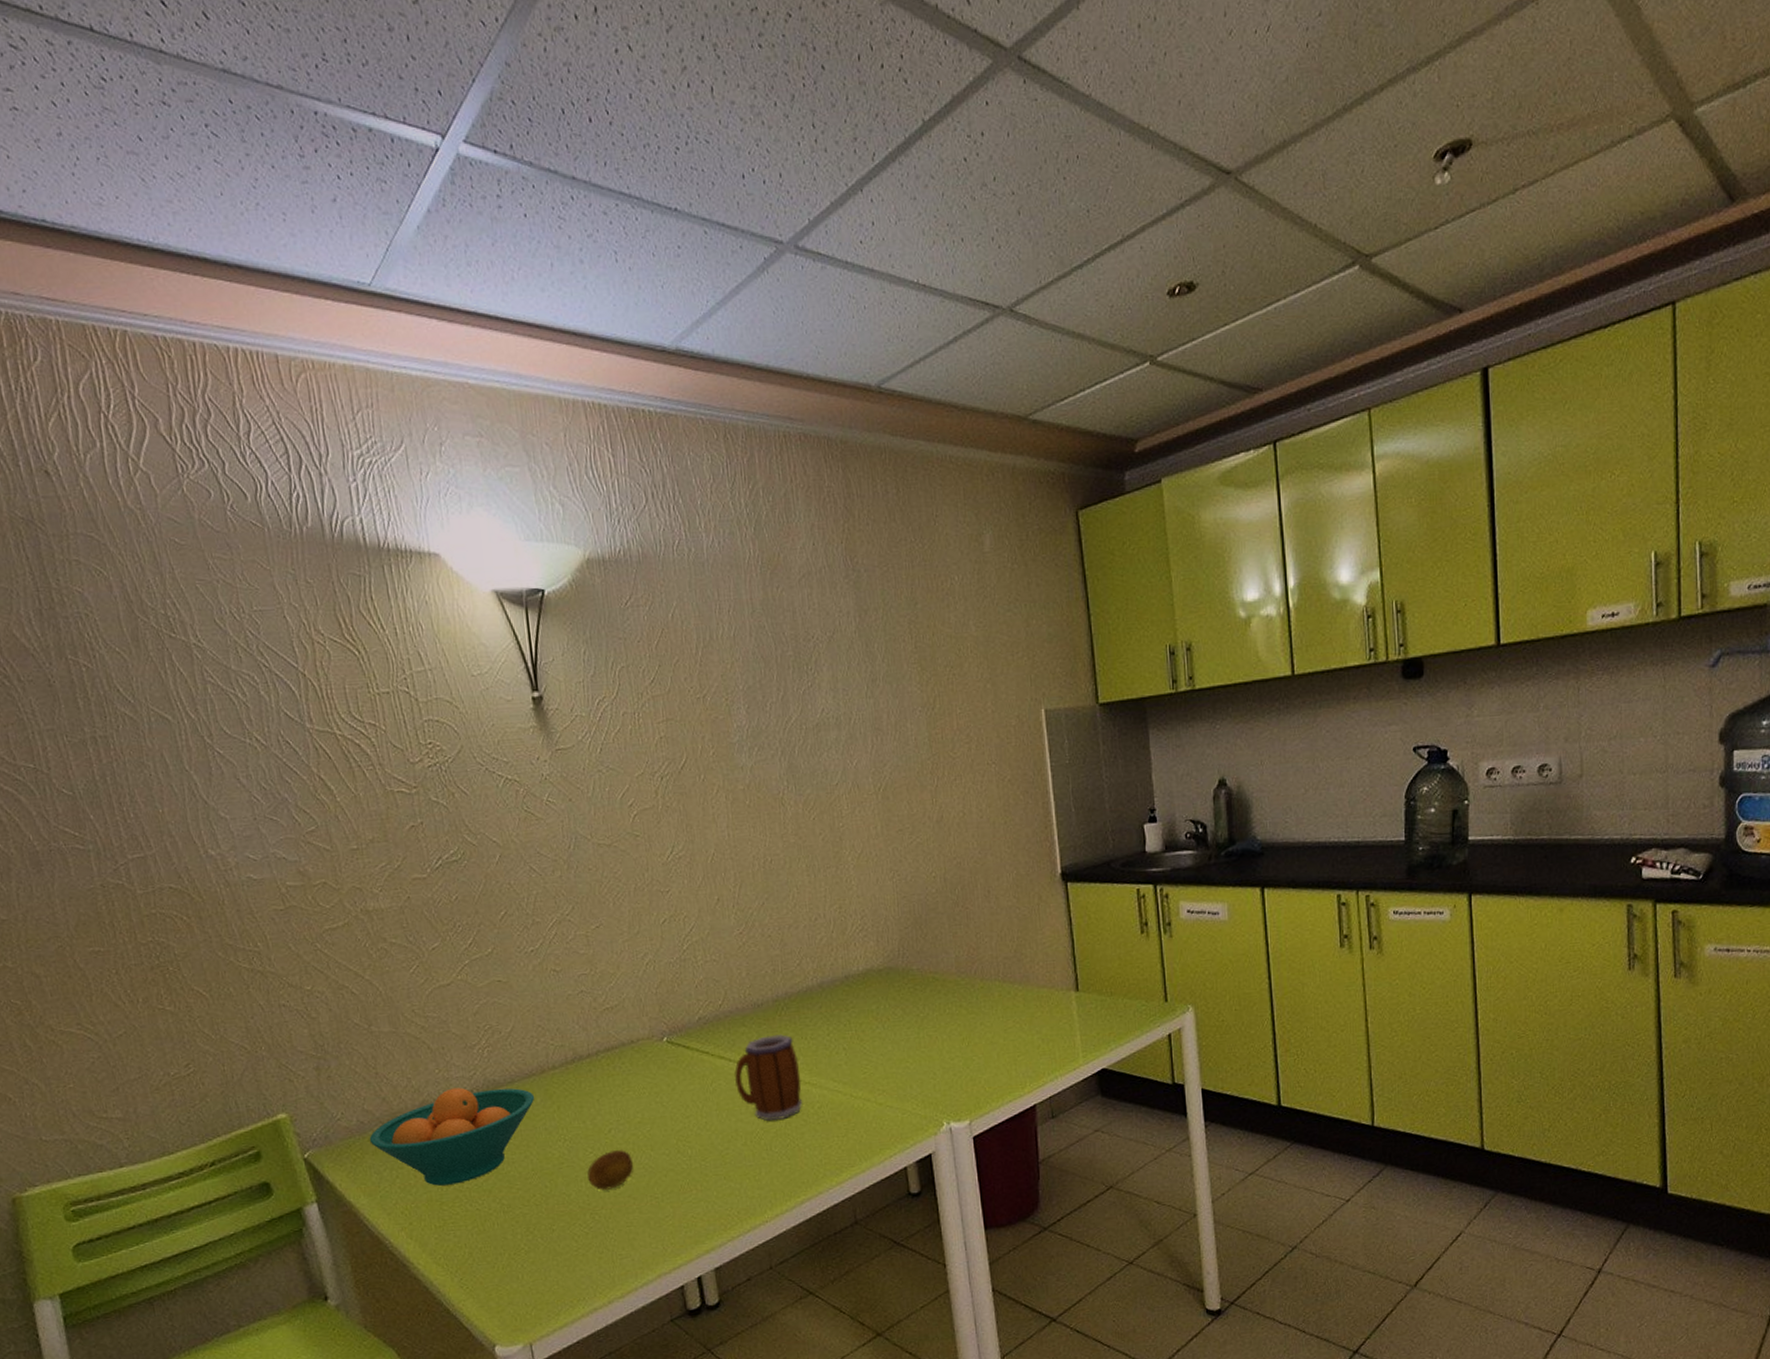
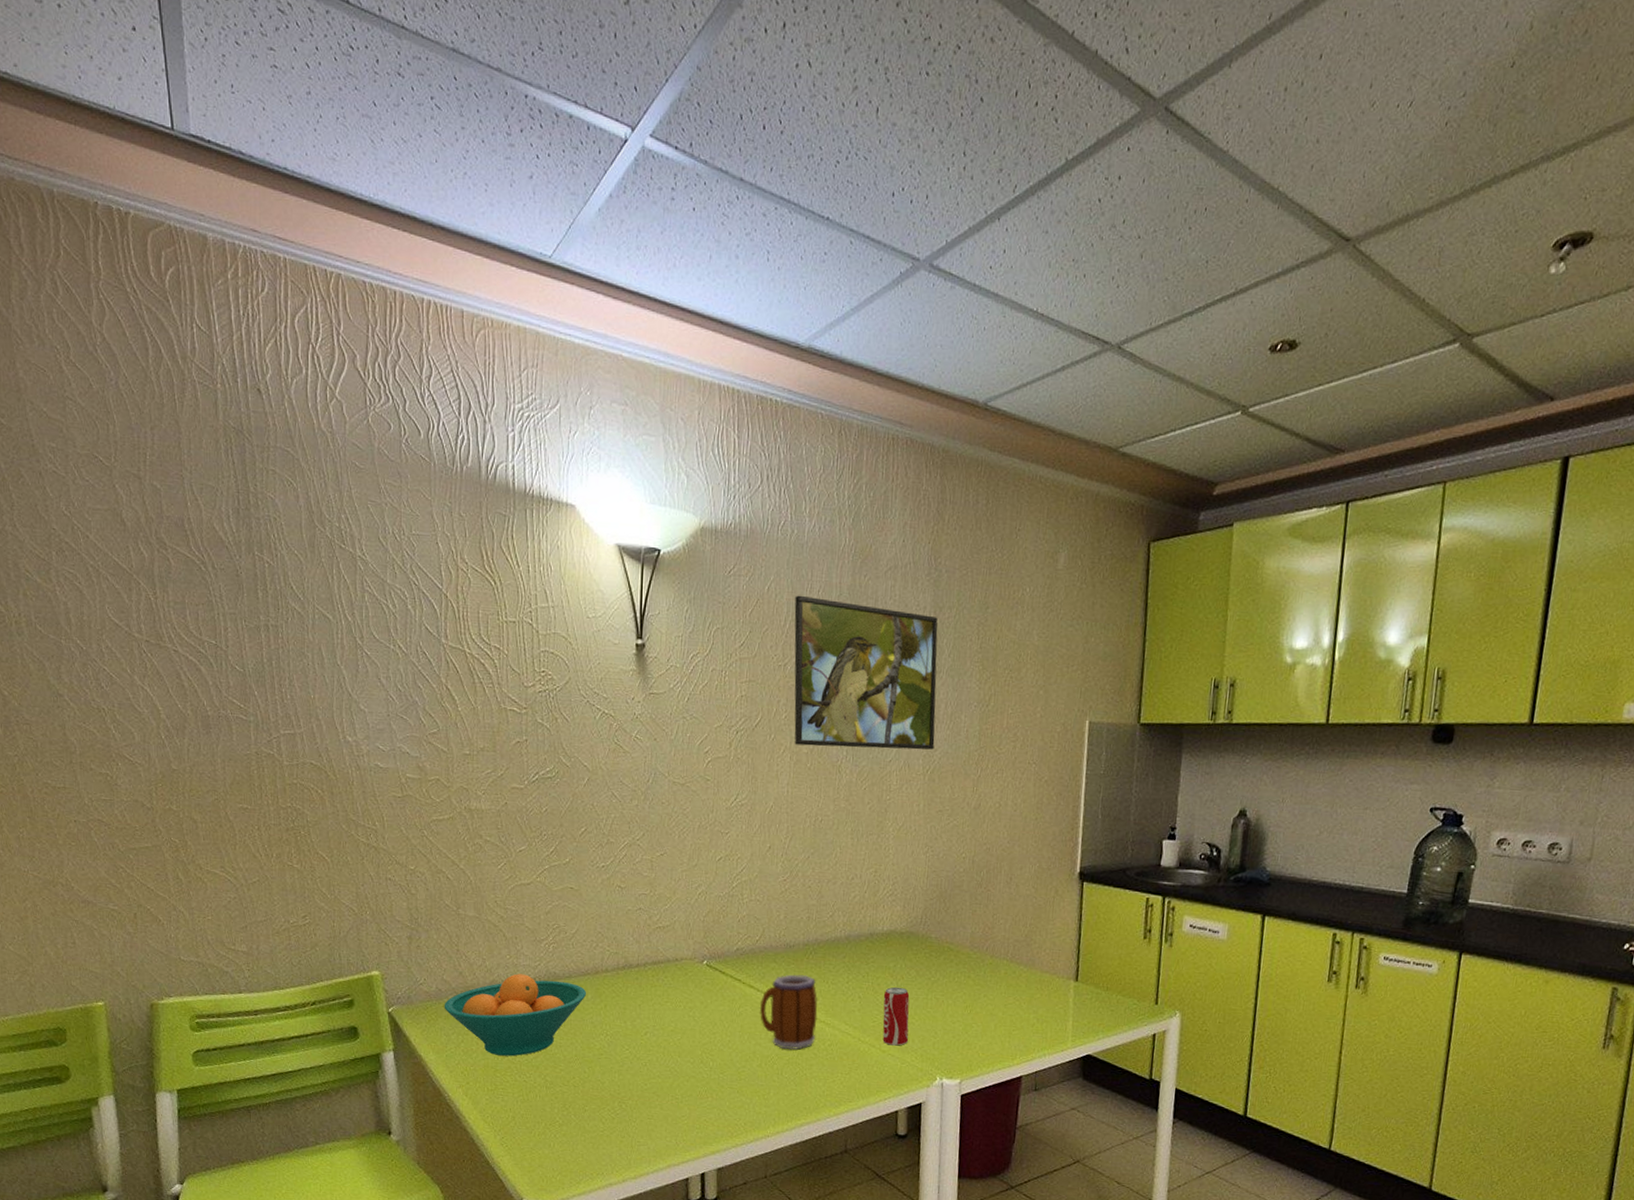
fruit: present [587,1150,634,1190] -> none [621,1051,662,1084]
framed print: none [704,618,883,782] -> present [794,595,938,750]
beverage can: none [870,1029,906,1096] -> present [882,986,910,1046]

